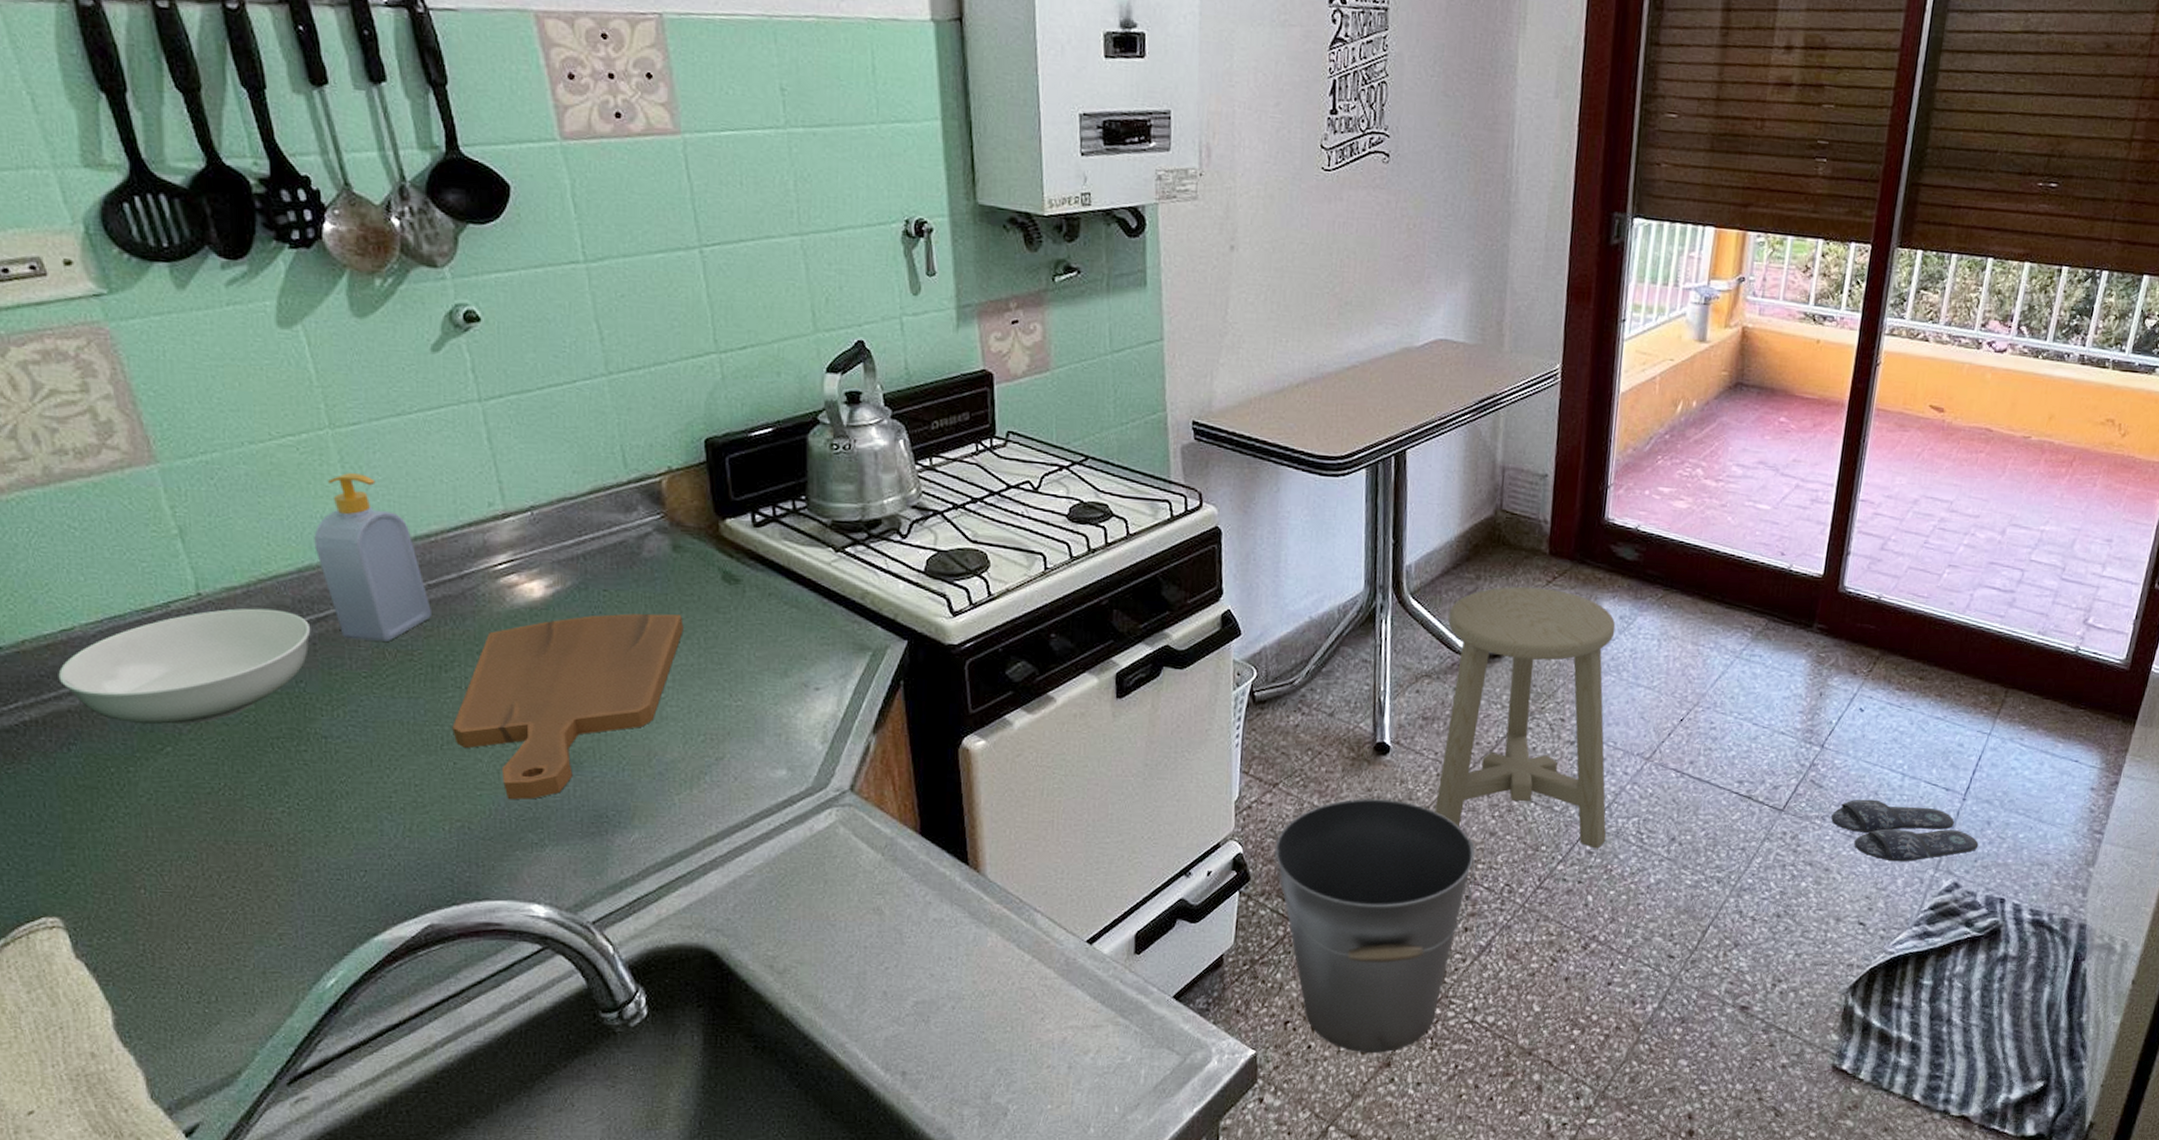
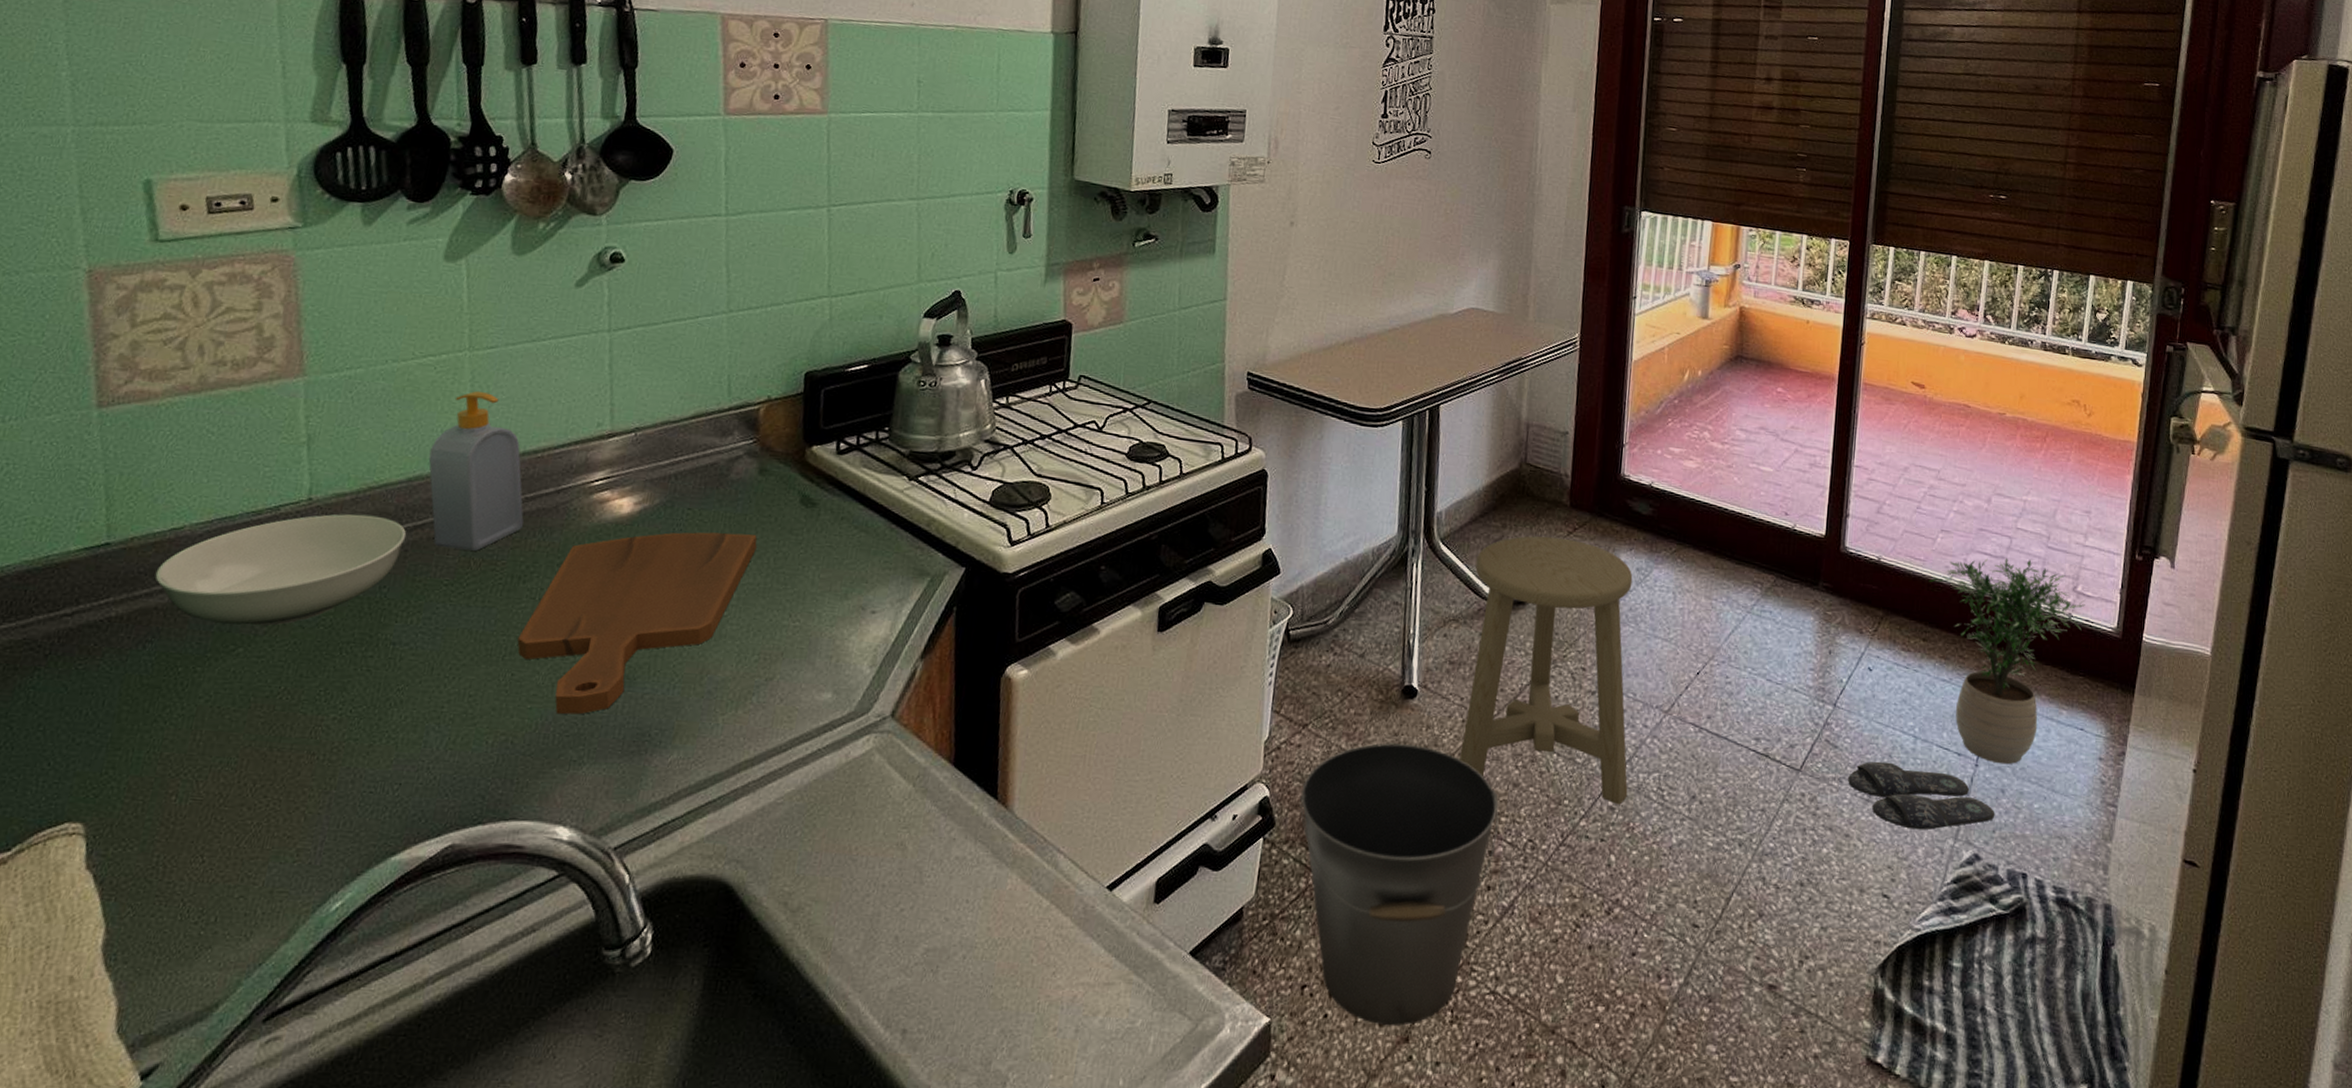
potted plant: none [1931,591,2096,798] -> present [1929,557,2086,765]

